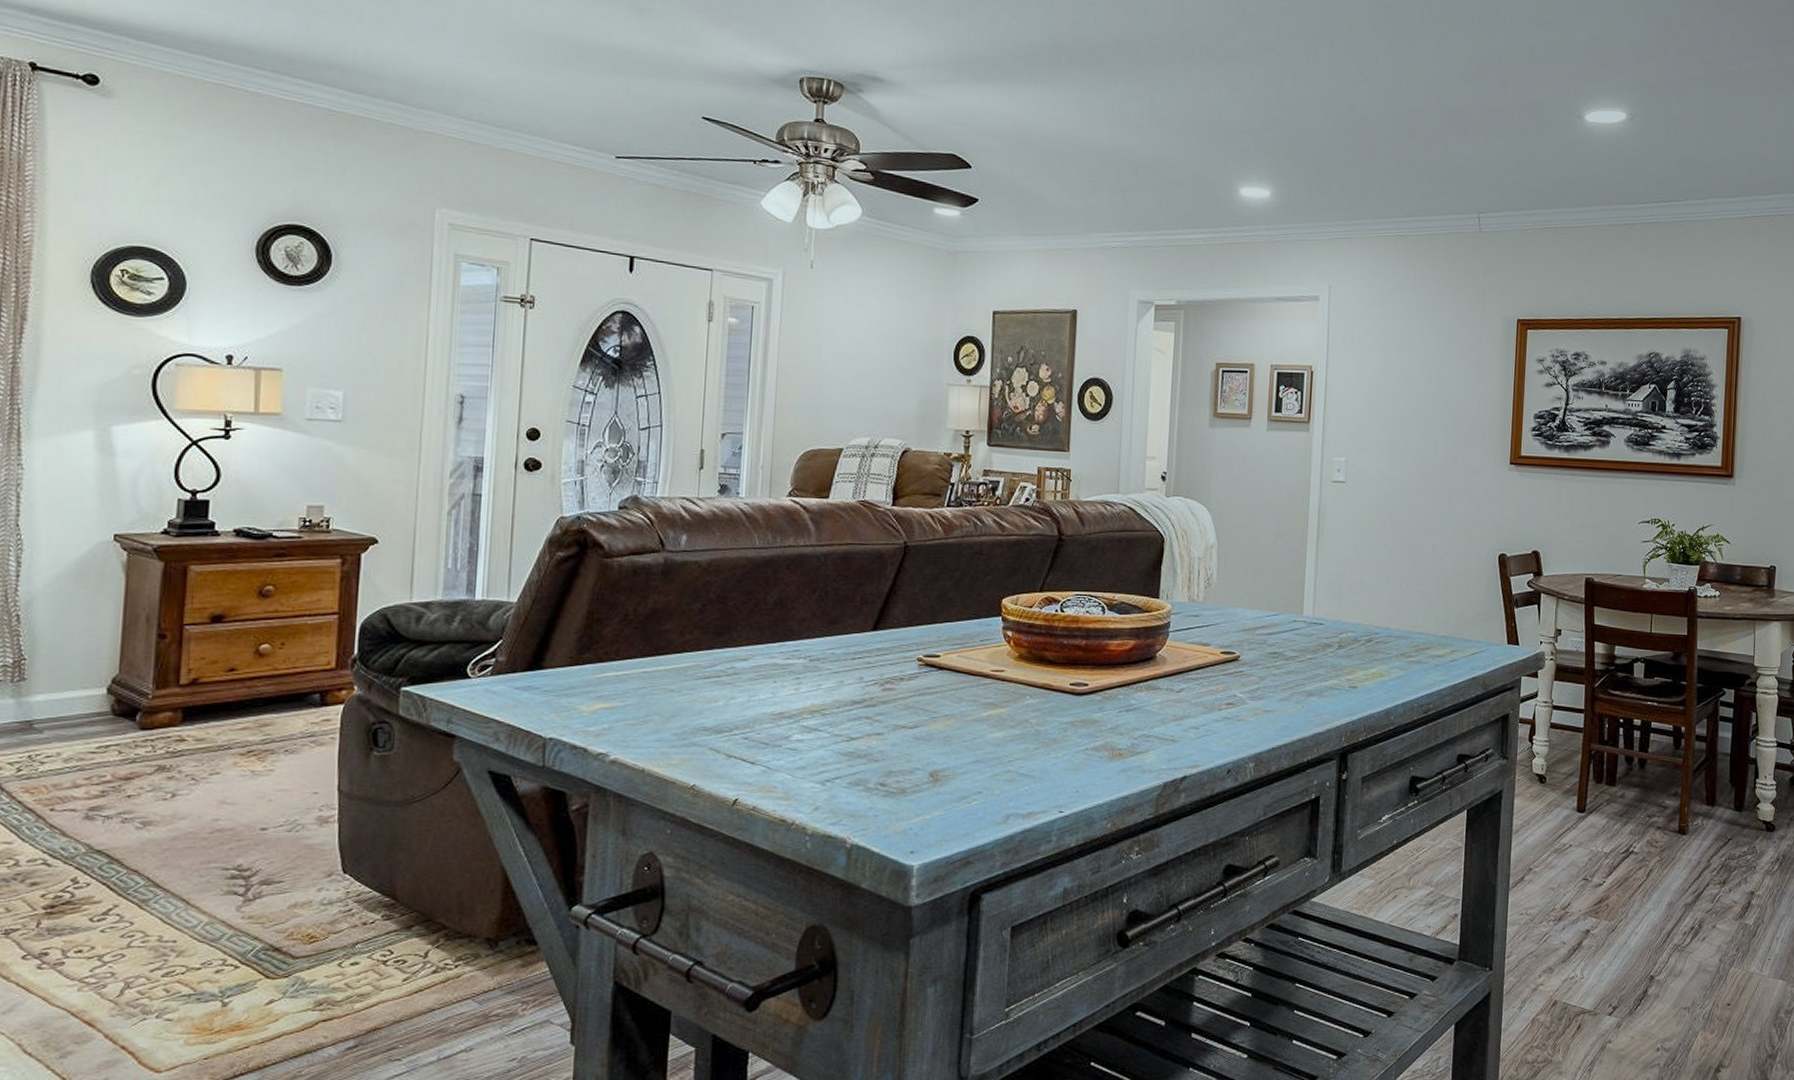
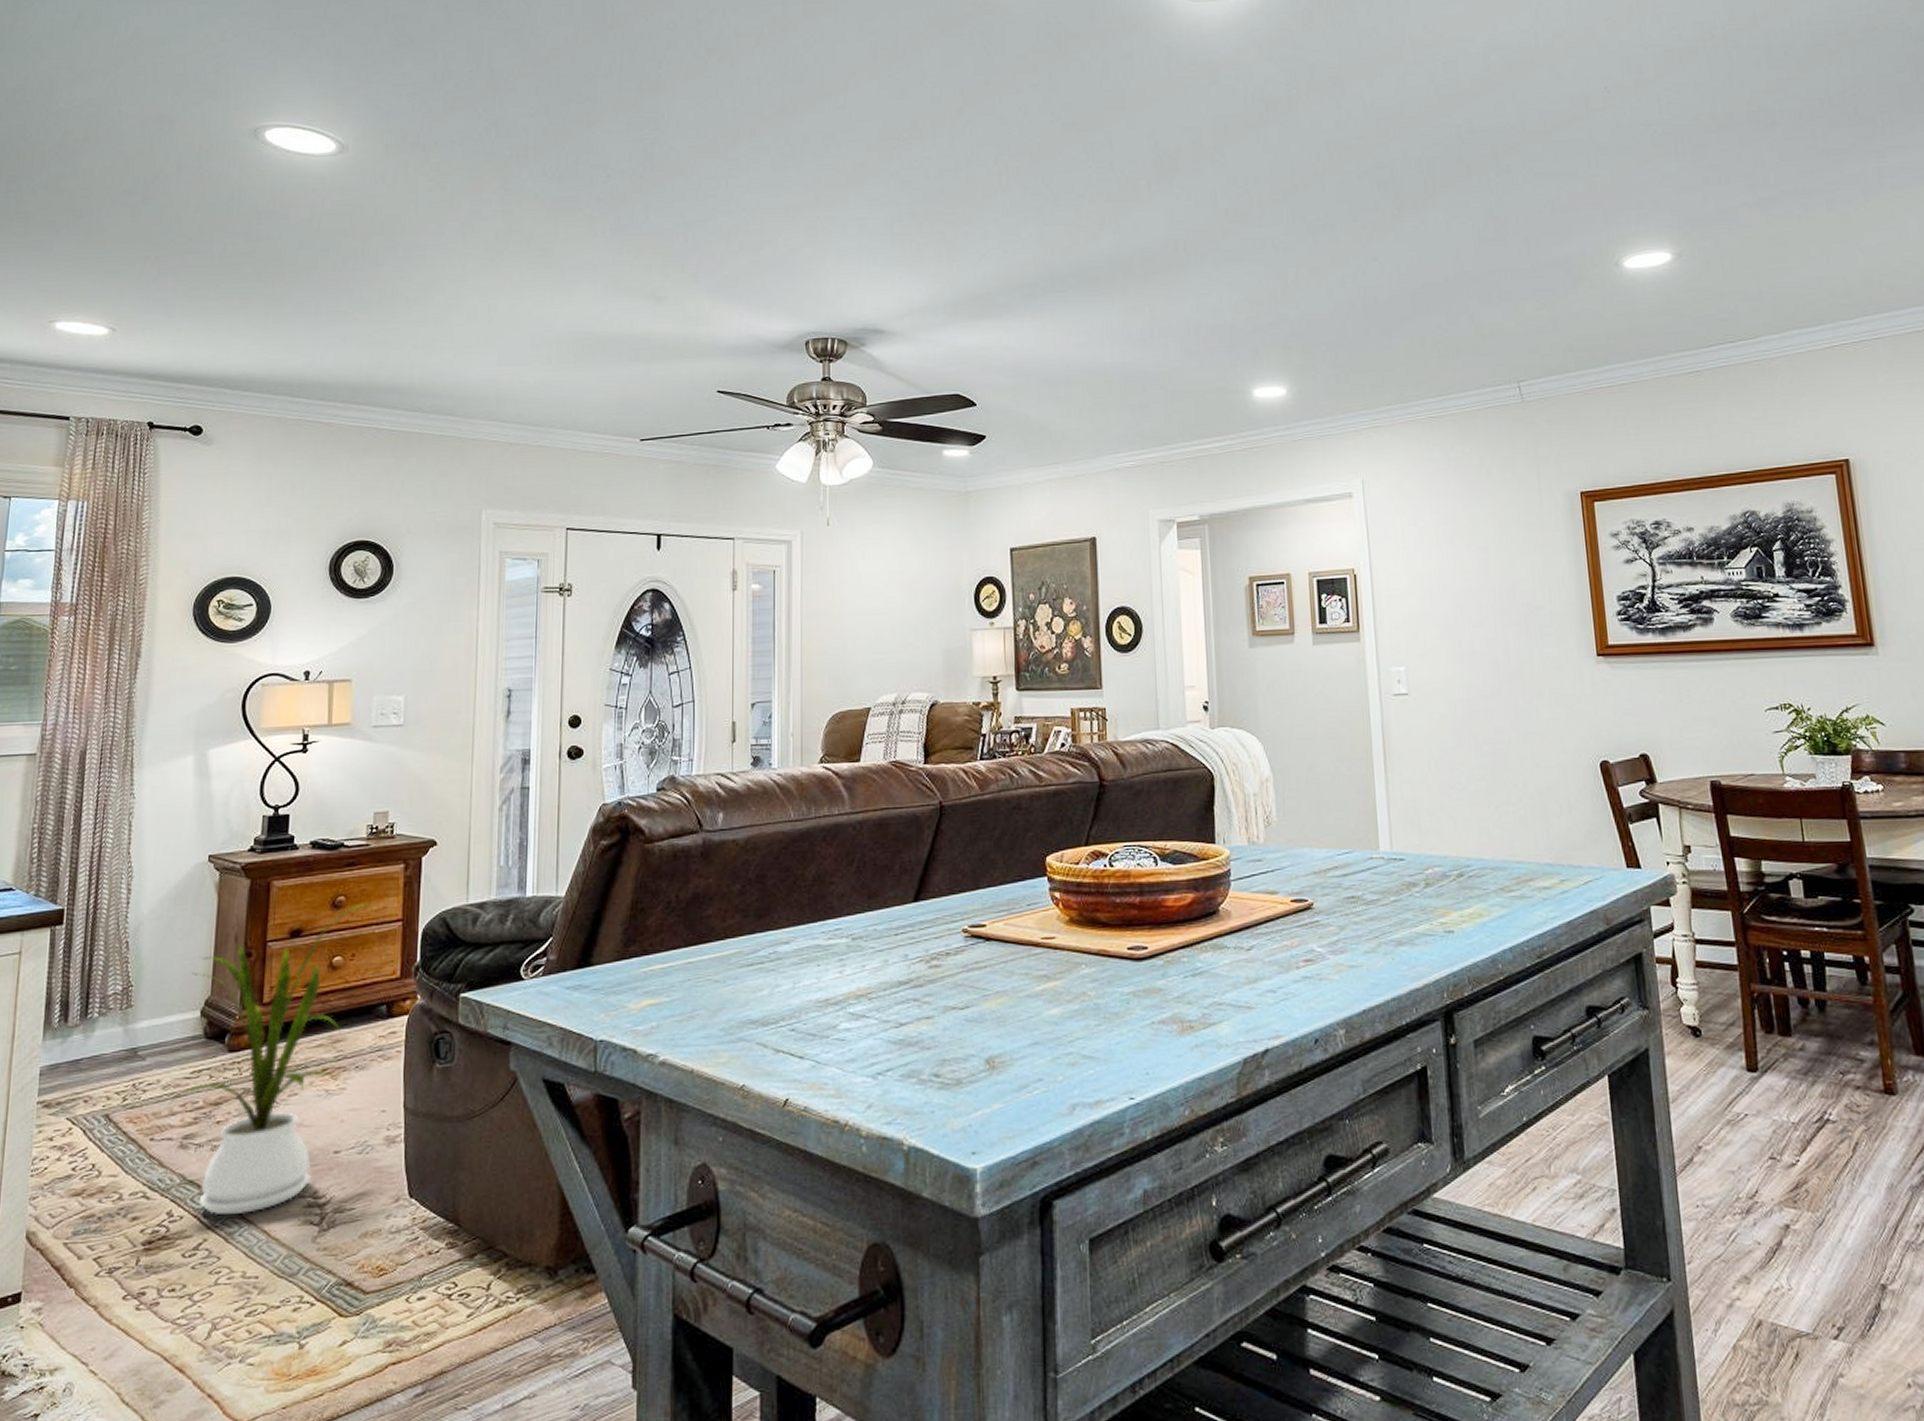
house plant: none [68,593,304,884] -> present [166,902,372,1216]

